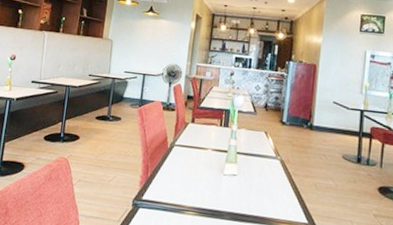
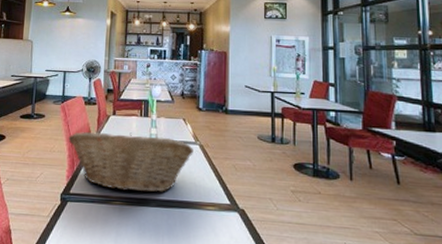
fruit basket: none [143,137,274,206] -> present [68,132,193,192]

